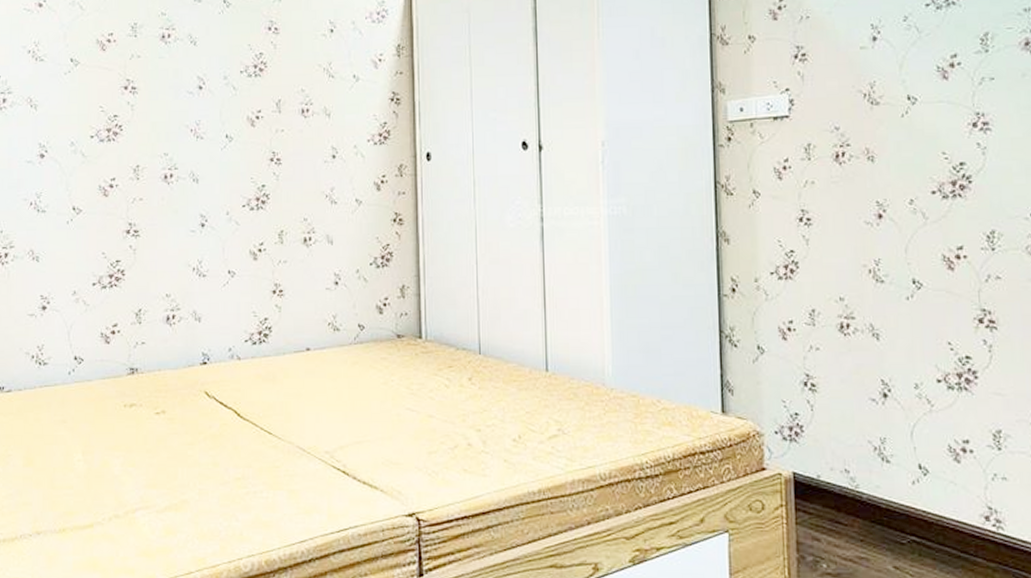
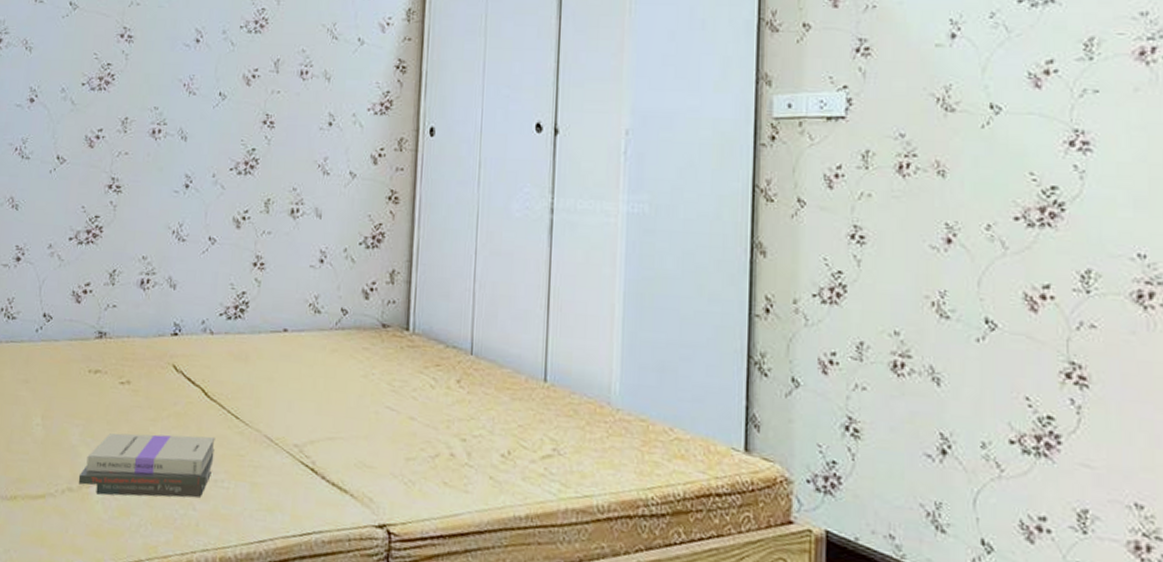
books: none [124,453,251,518] -> present [78,433,216,498]

